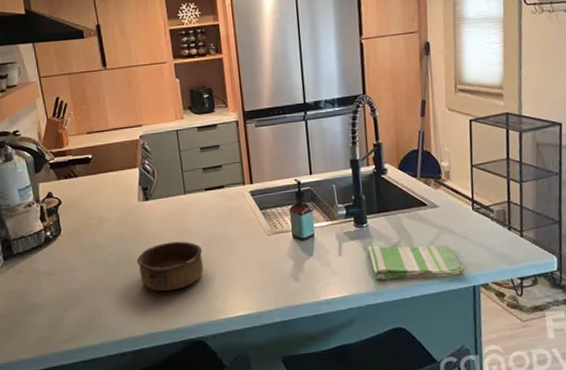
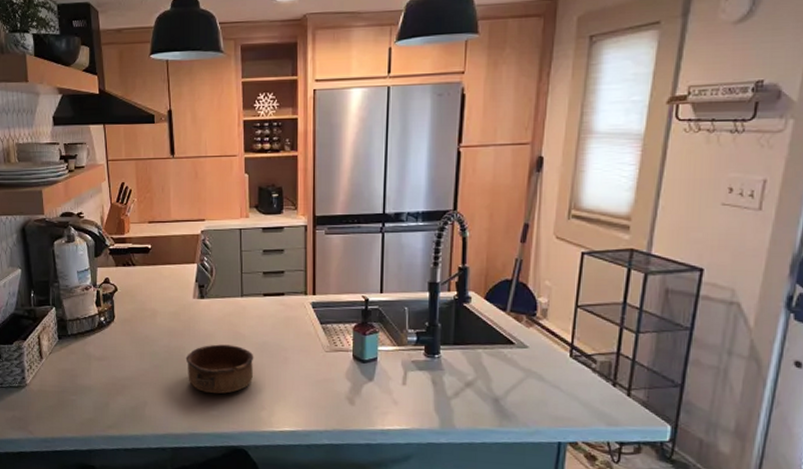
dish towel: present [367,244,466,280] -> none [436,380,551,429]

